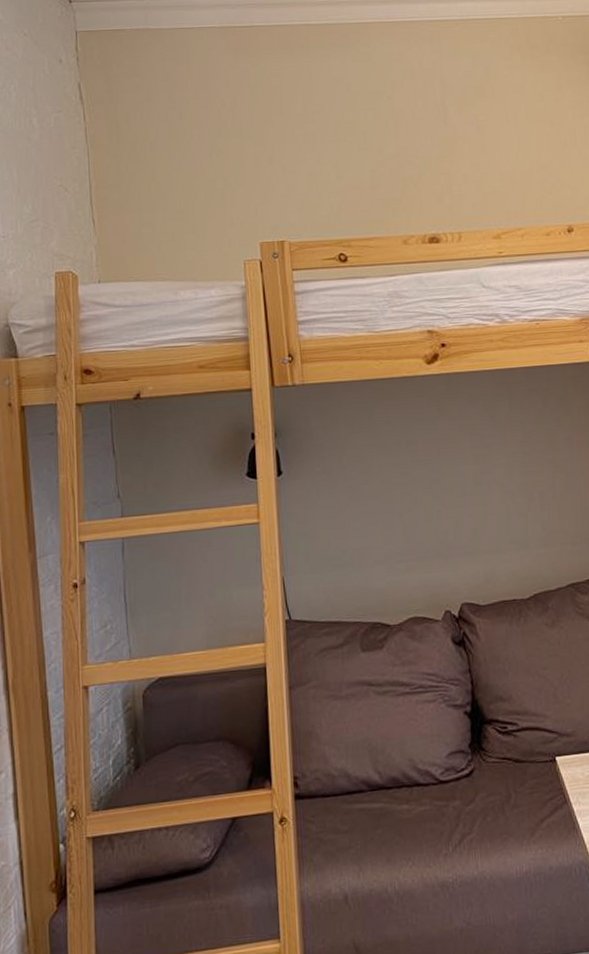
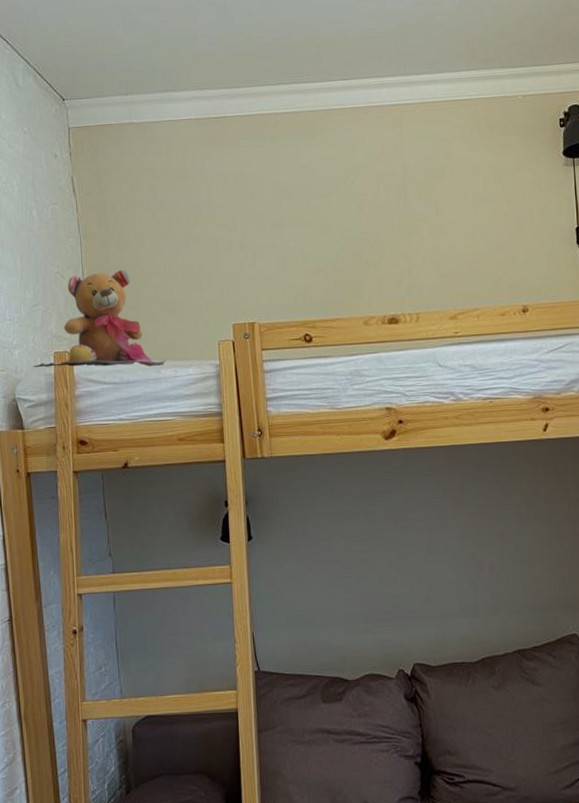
teddy bear: none [30,183,186,290] -> present [32,269,167,368]

